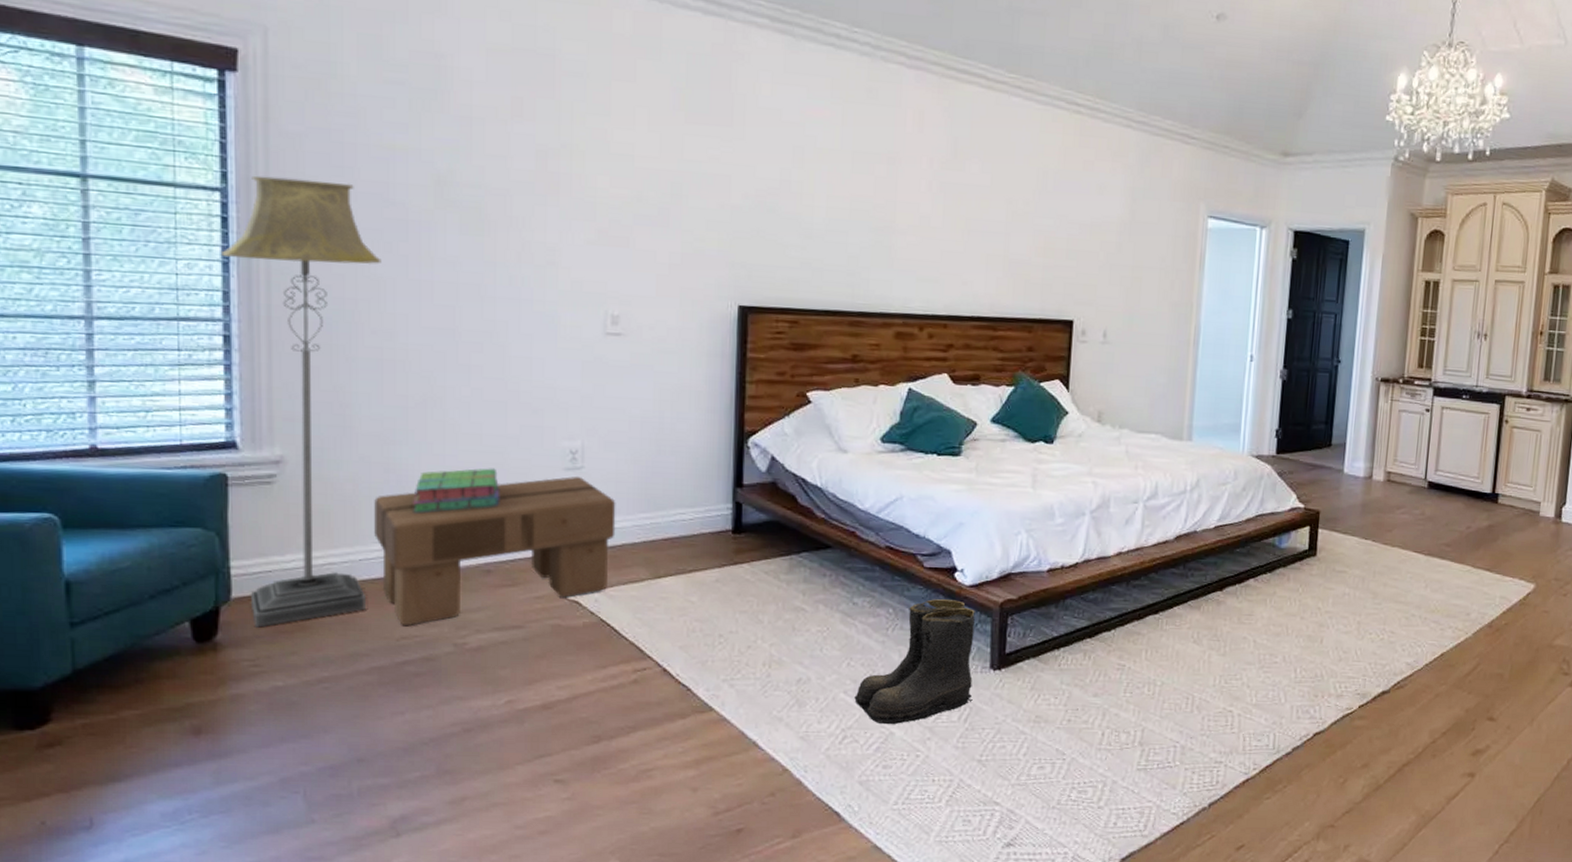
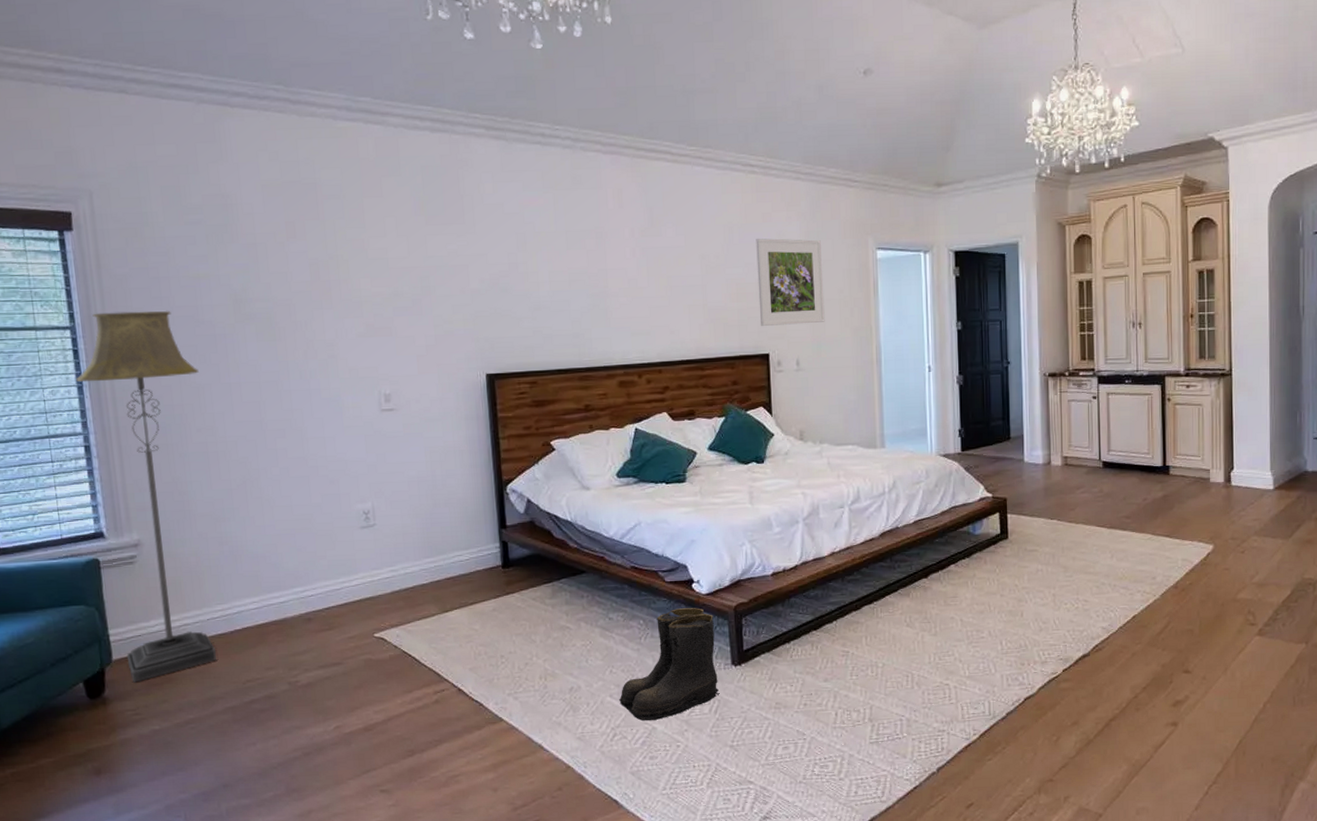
footstool: present [374,476,616,627] -> none [214,533,407,672]
stack of books: present [413,468,499,513] -> none [244,533,312,577]
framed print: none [1067,187,1147,292] -> present [756,238,825,326]

